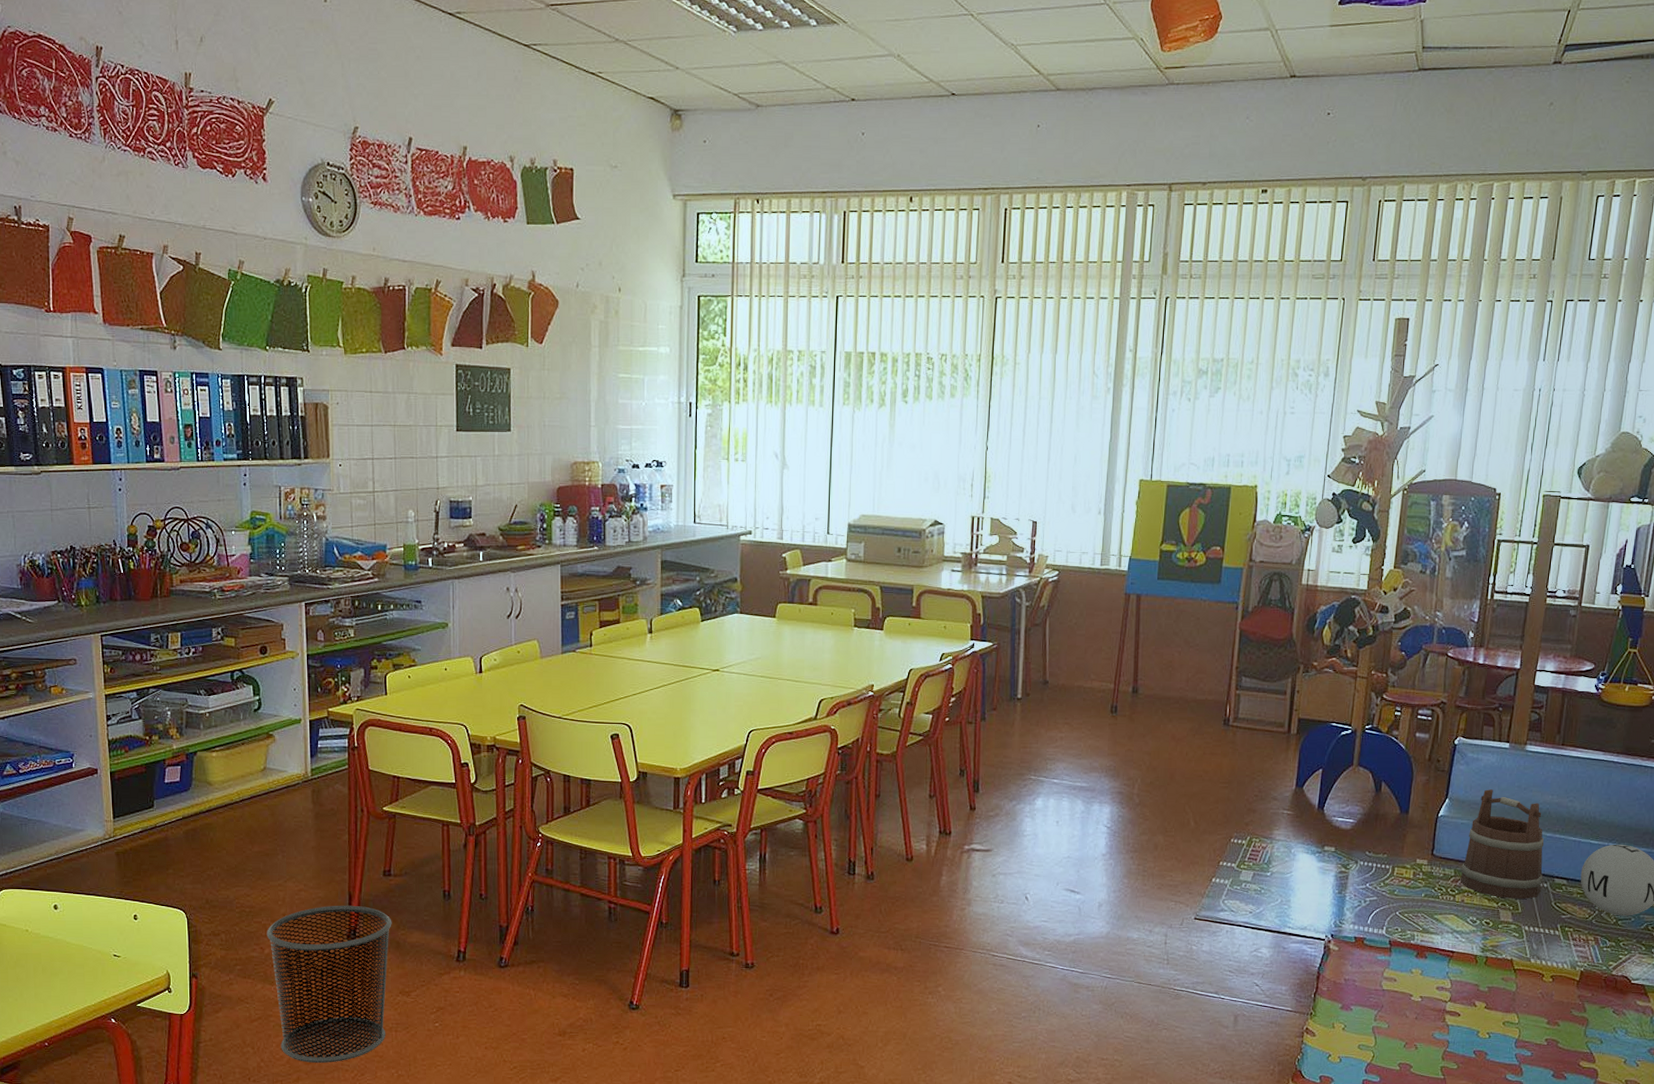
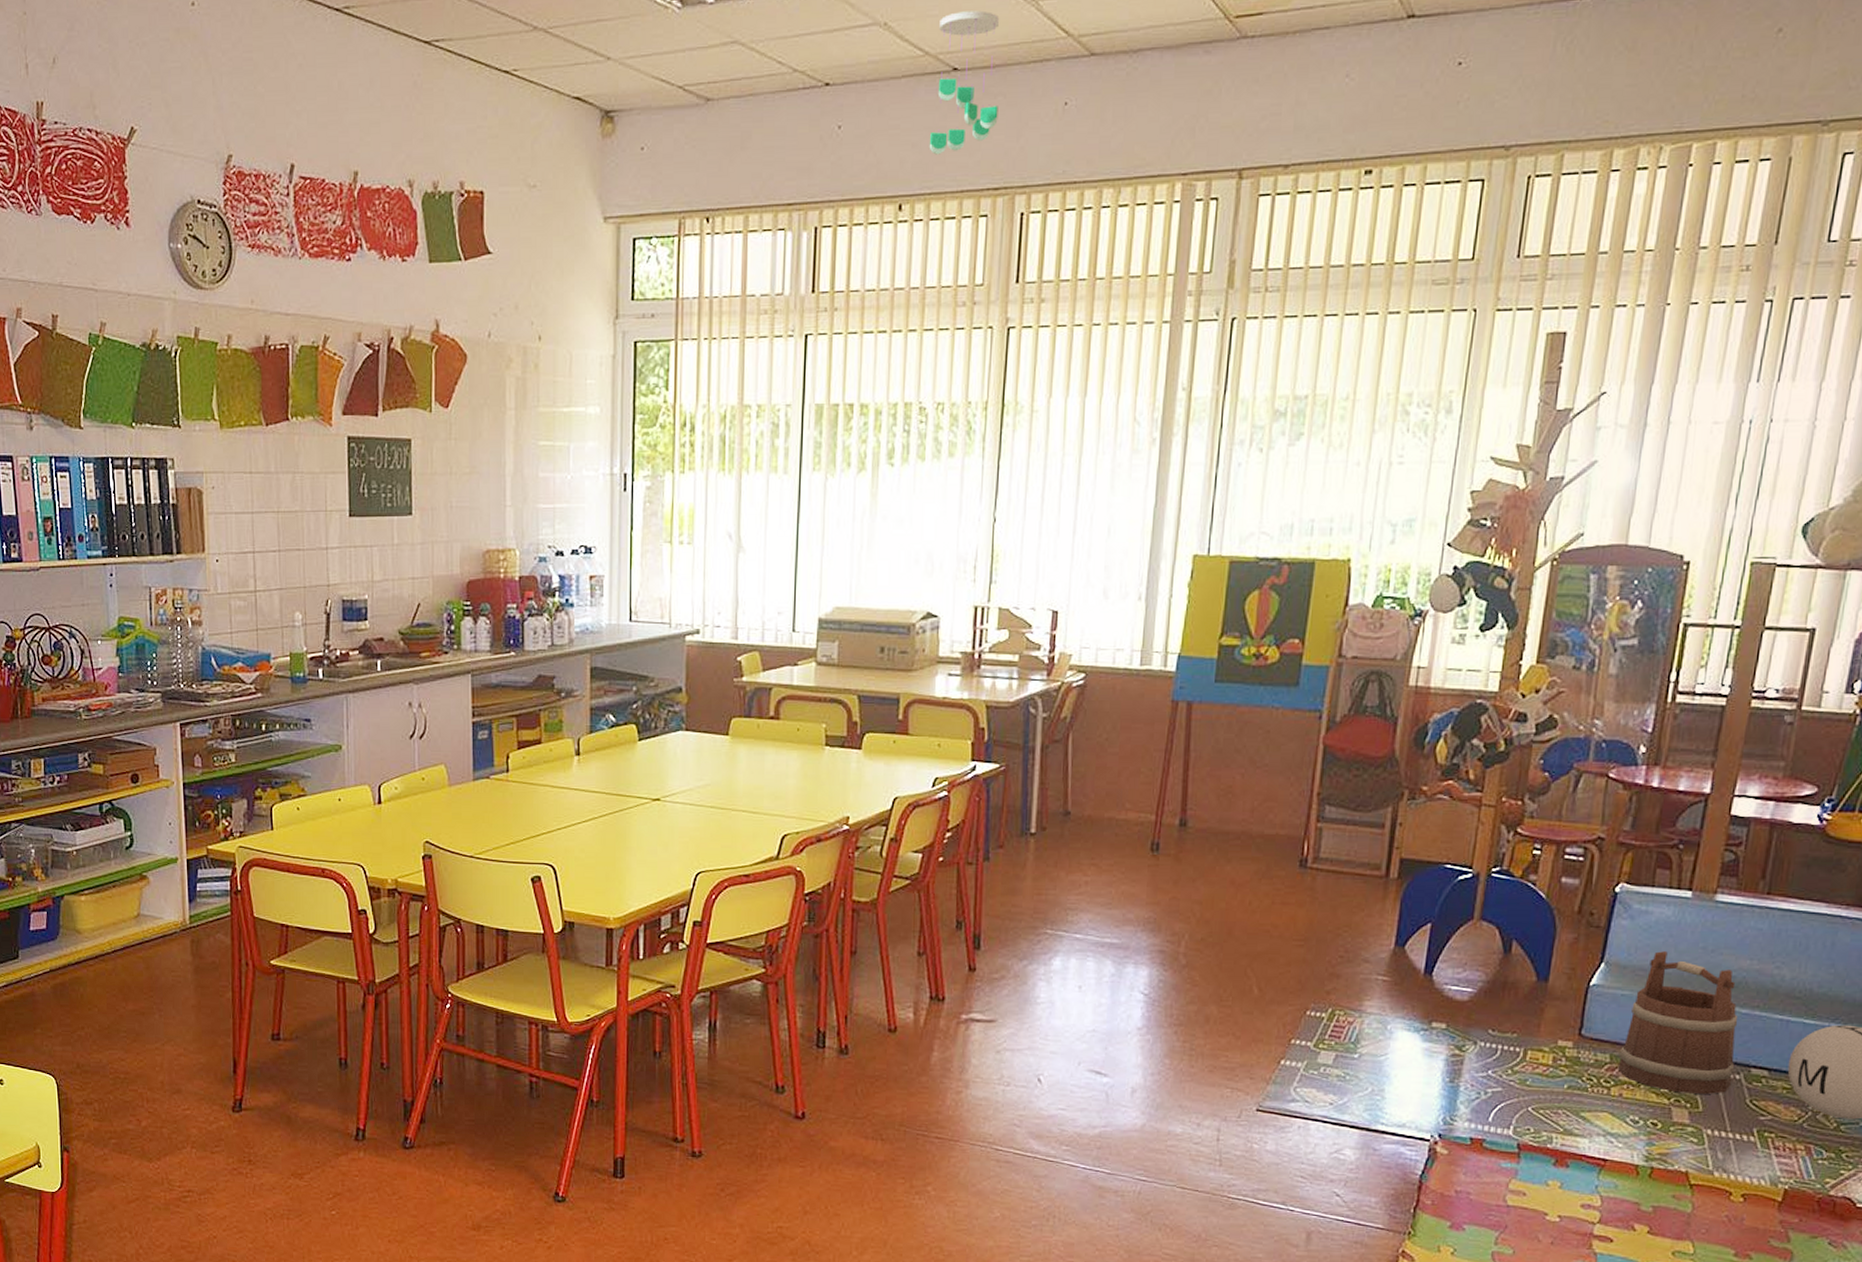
waste bin: present [266,905,392,1063] -> none [143,1072,282,1252]
ceiling mobile: none [933,50,987,160] -> present [929,10,1000,155]

